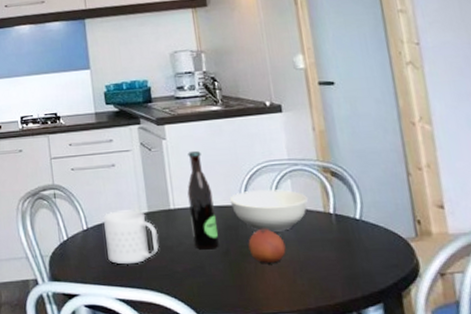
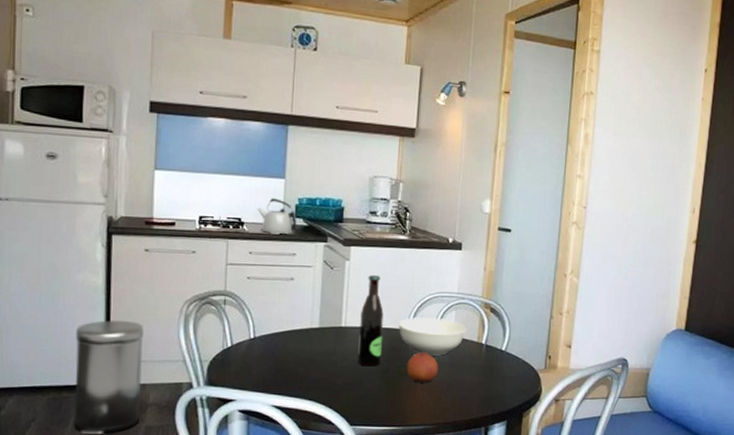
kettle: none [70,89,109,124] -> present [257,198,297,235]
mug: present [103,210,159,265] -> none [271,323,325,375]

